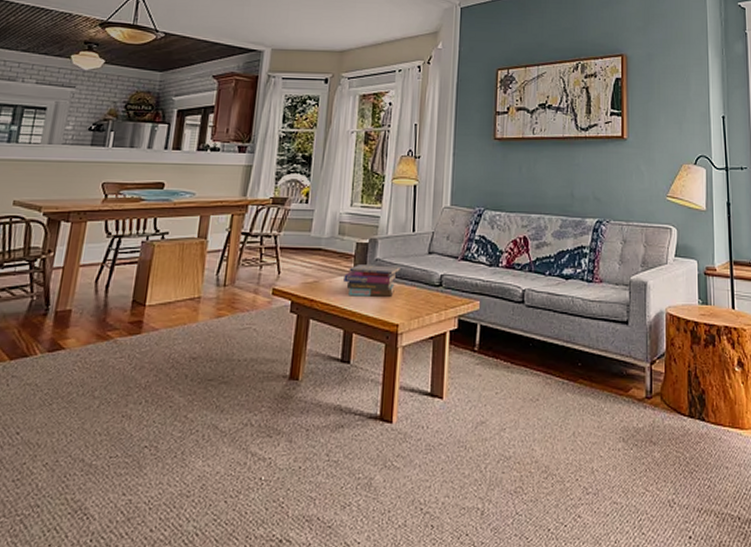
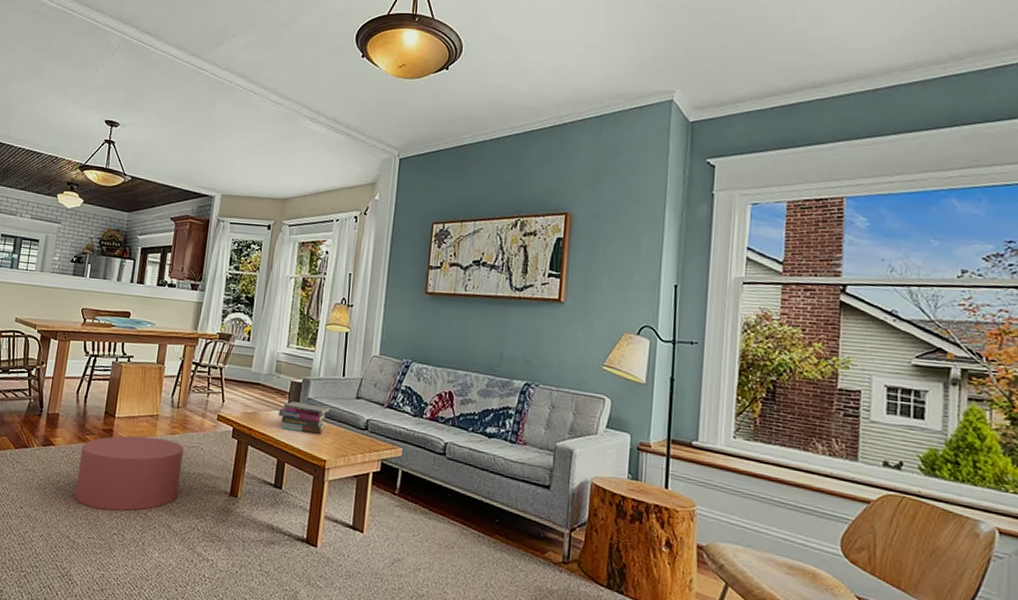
pouf: none [92,324,233,420] -> present [74,436,184,511]

